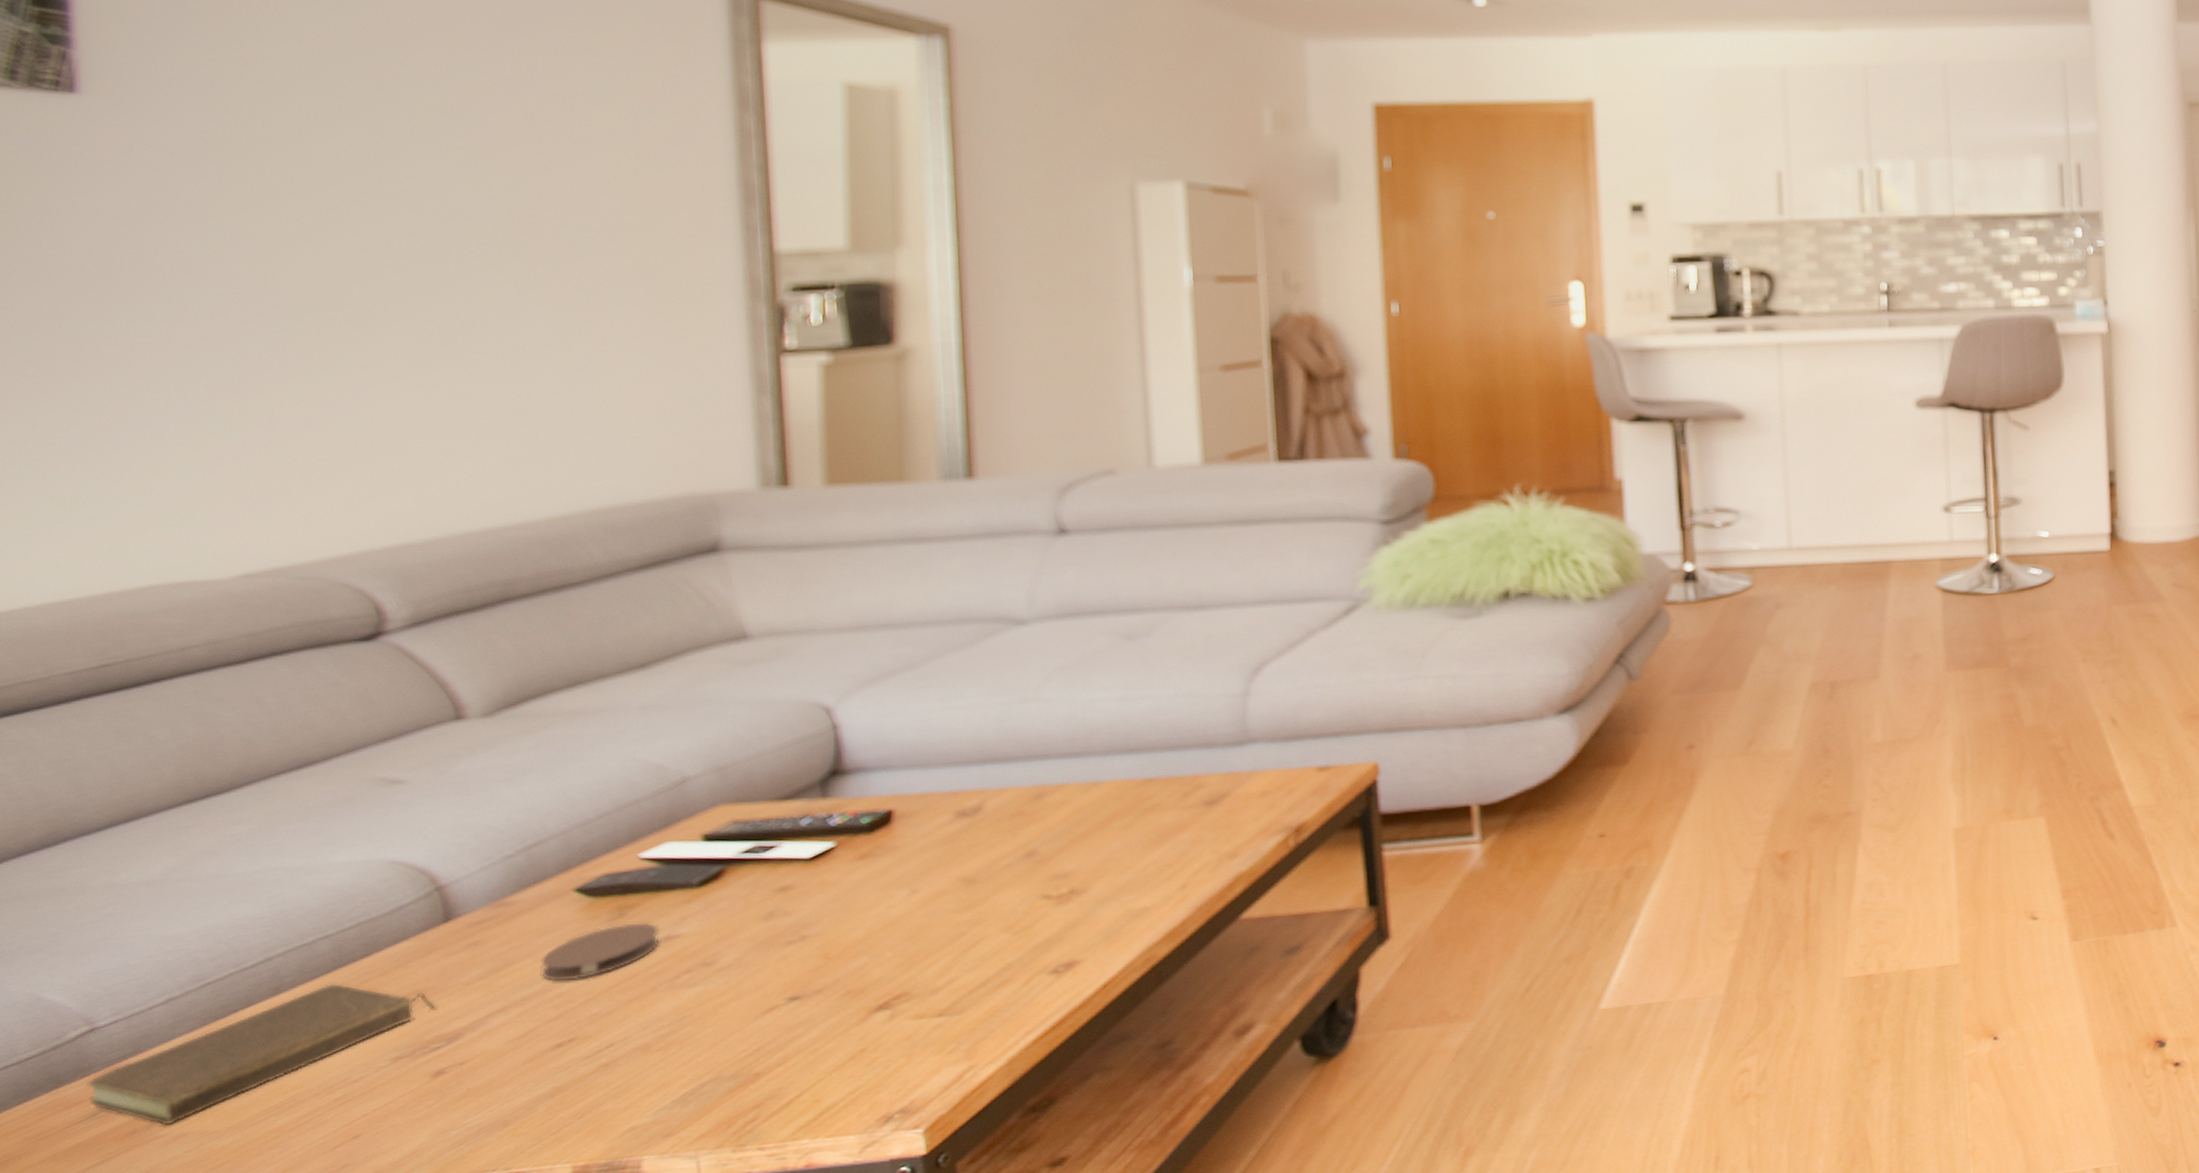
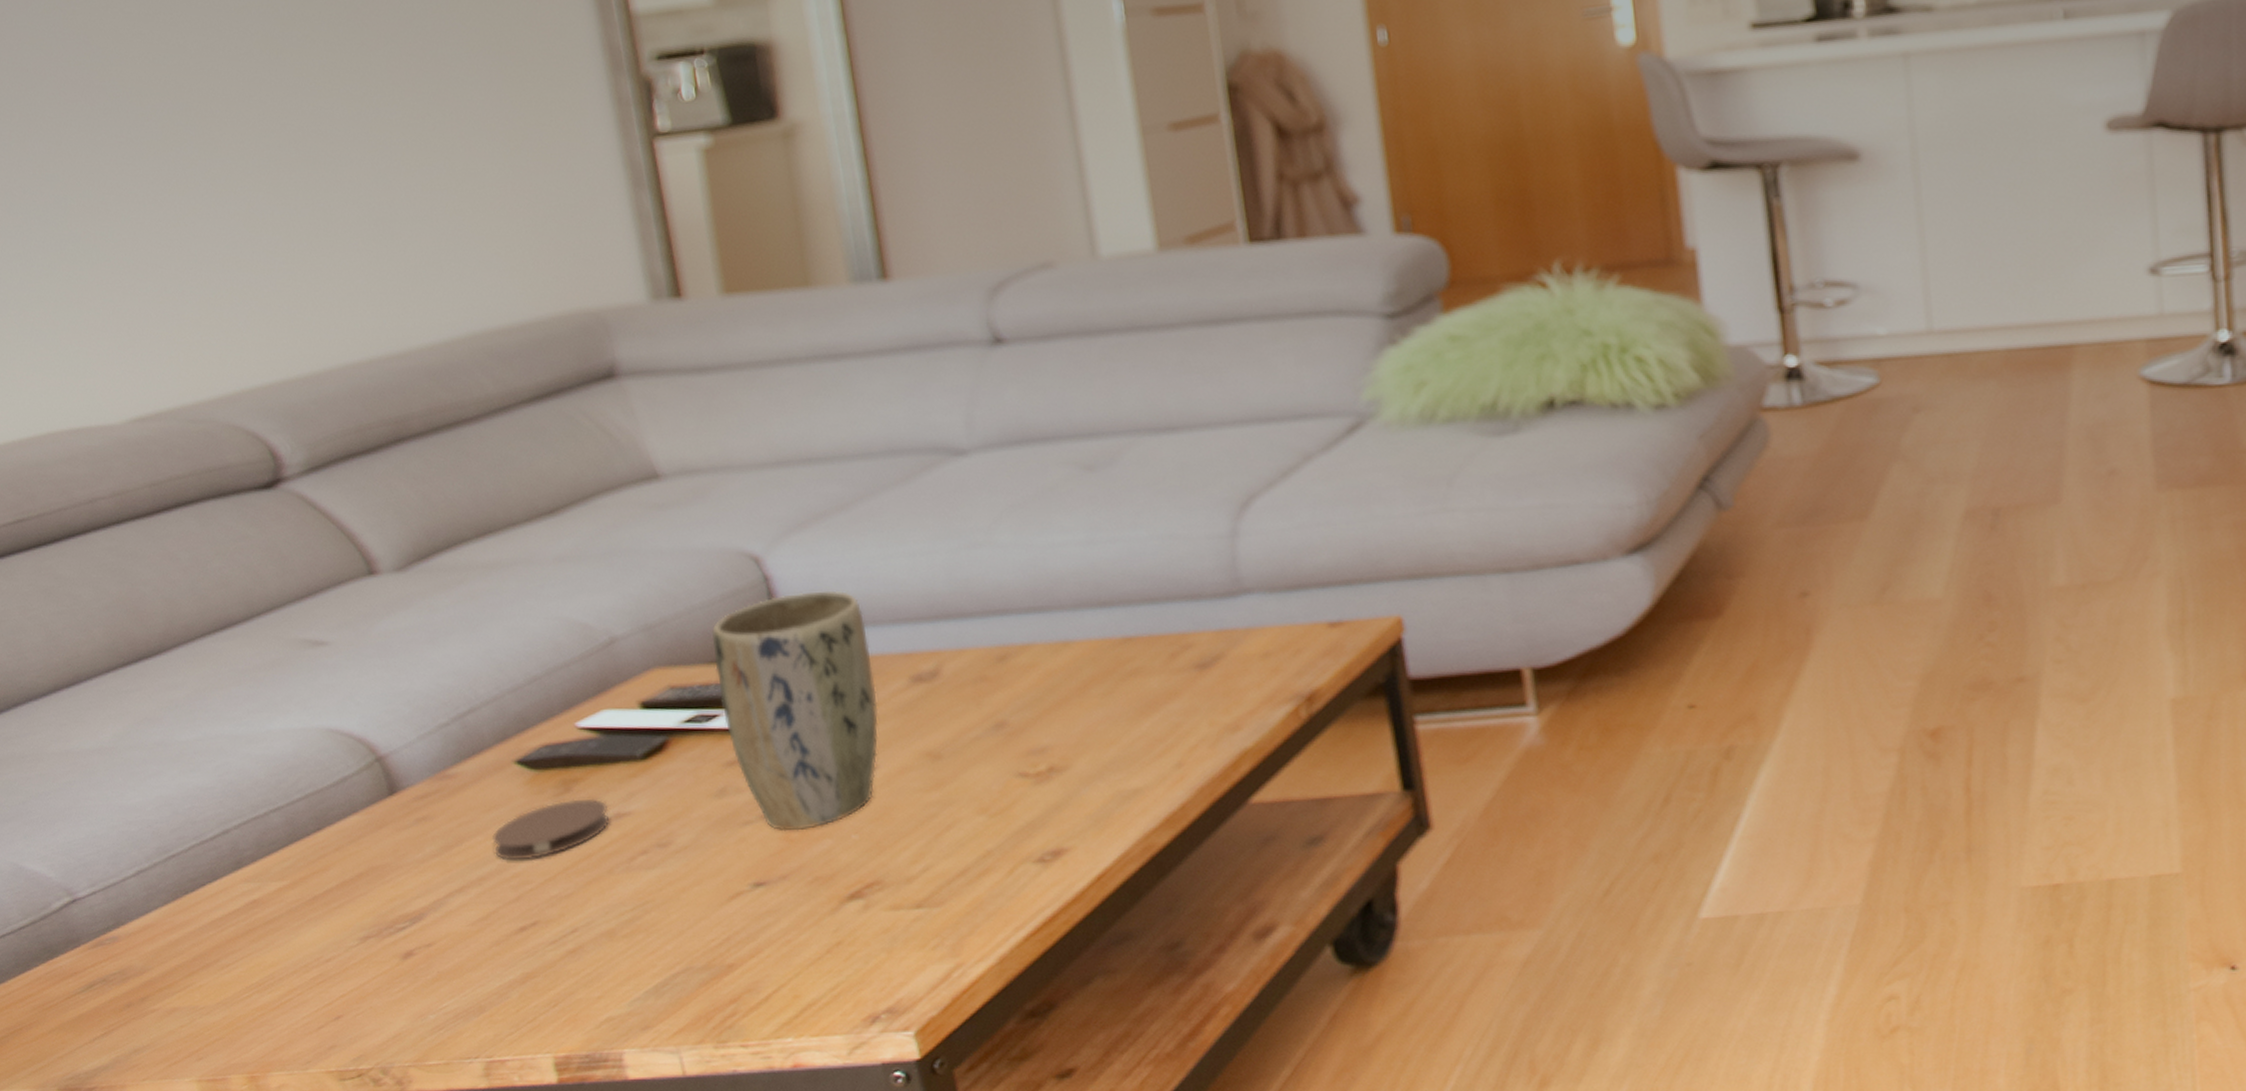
book: present [86,983,437,1126] -> none [78,857,396,1000]
plant pot: none [778,737,923,950] -> present [712,590,879,832]

